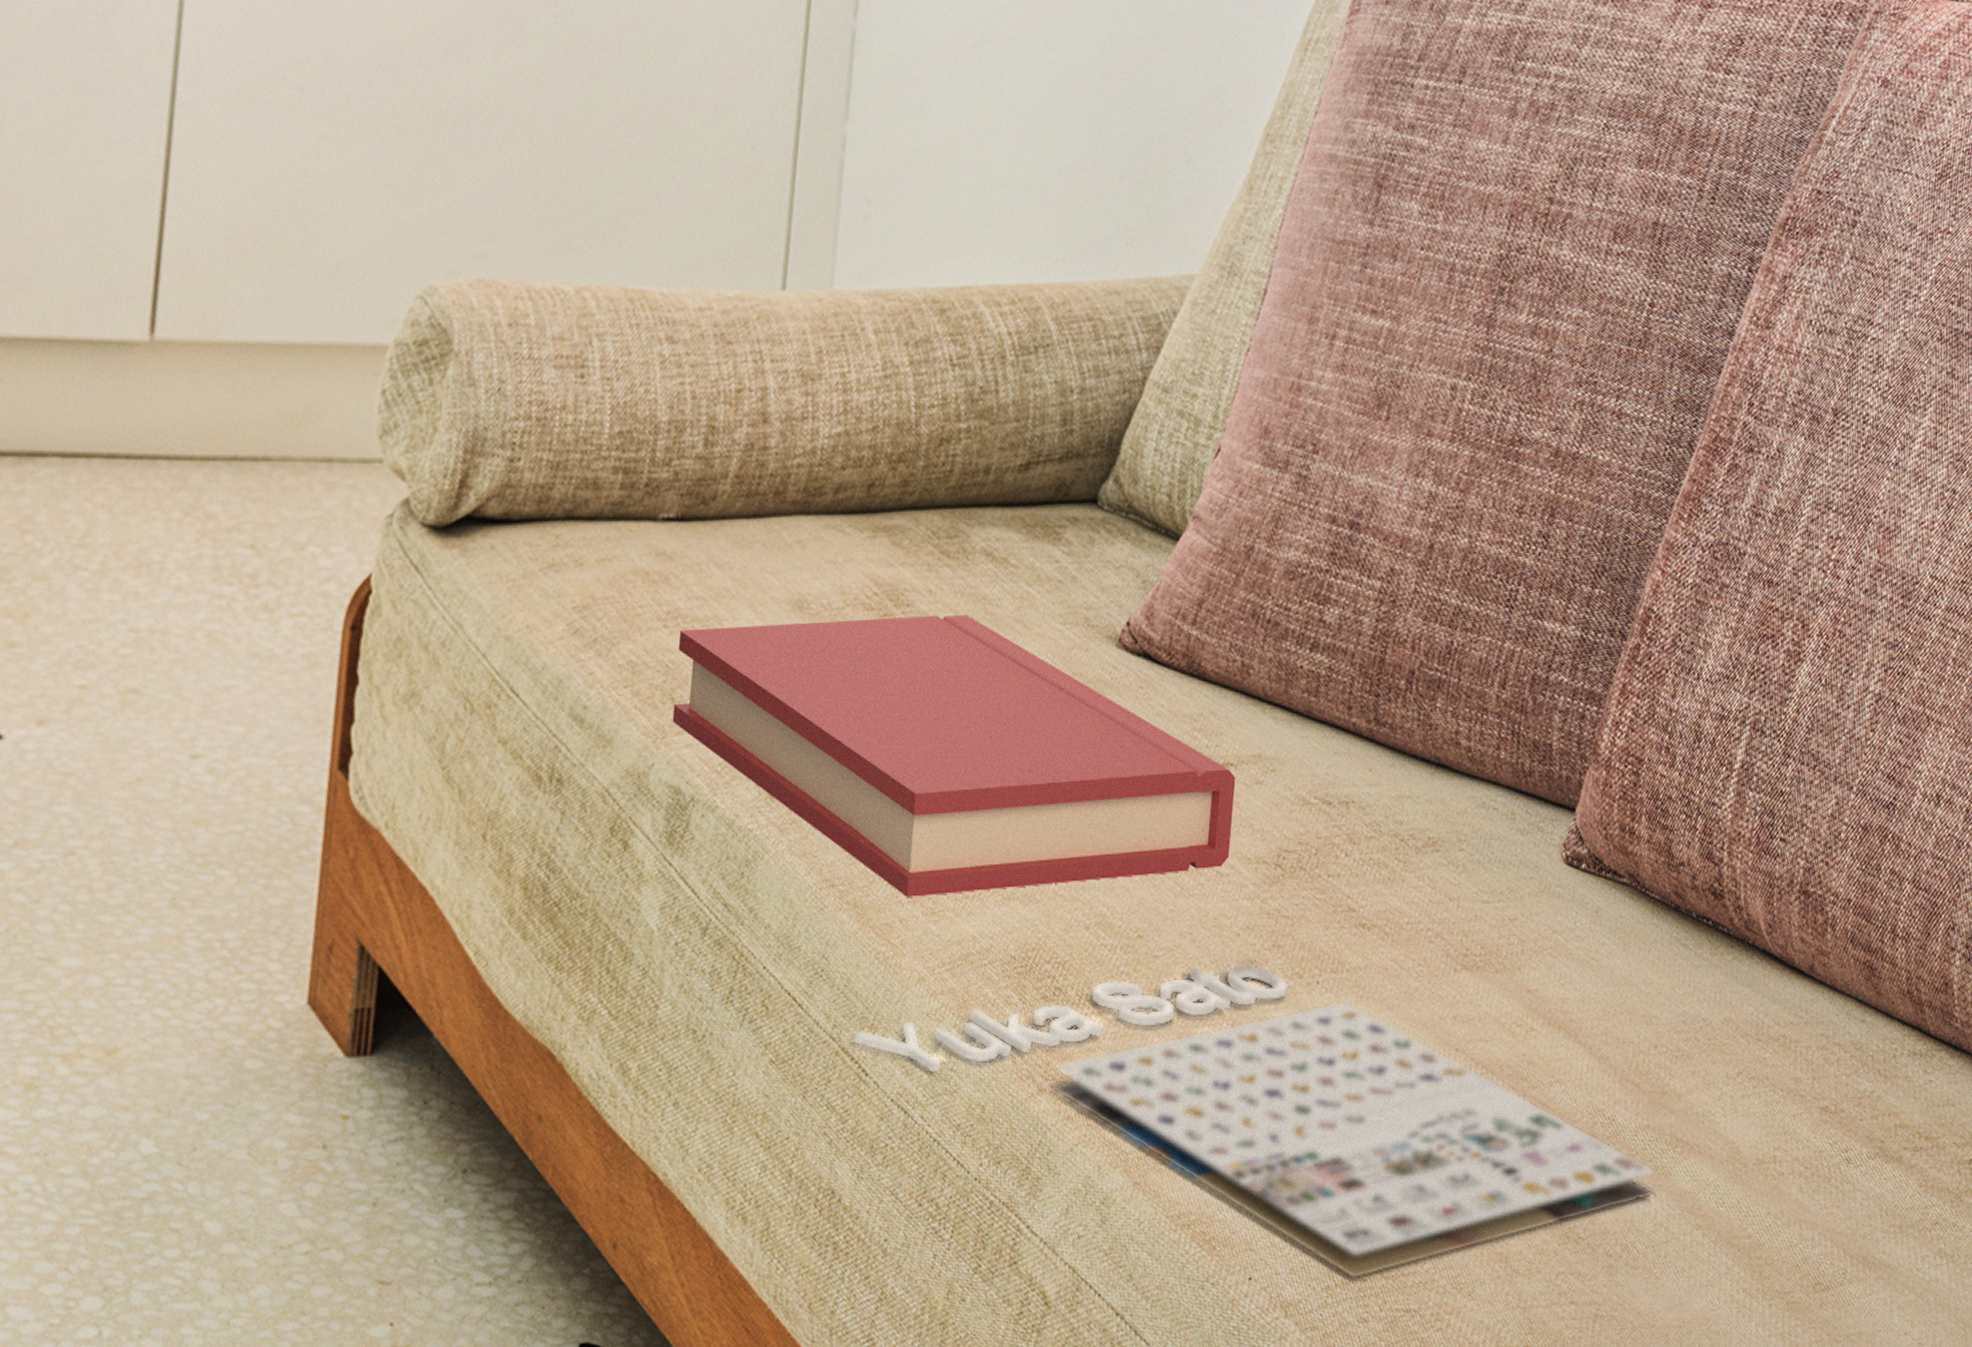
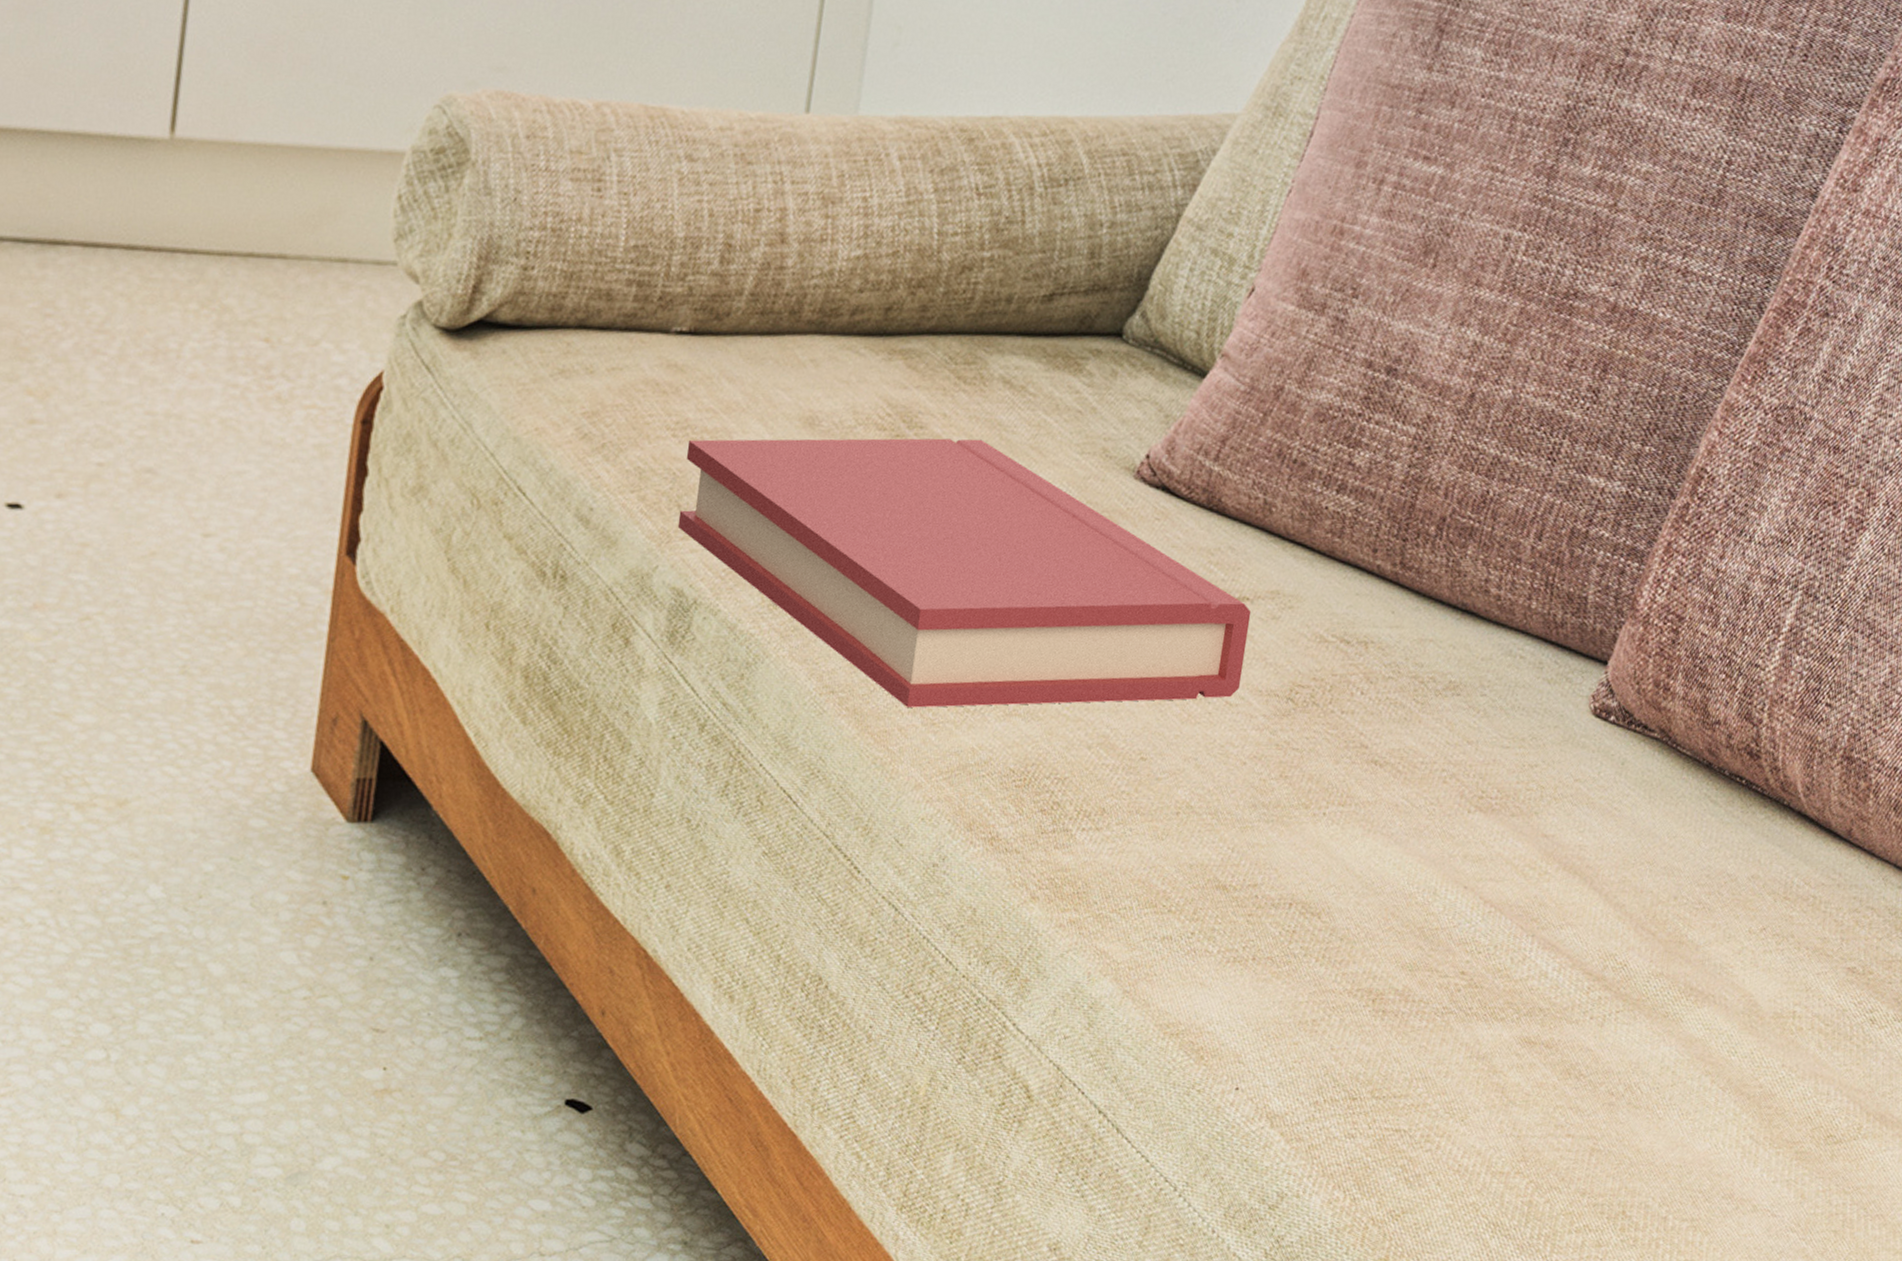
magazine: present [852,964,1658,1279] -> none [845,789,1668,1097]

